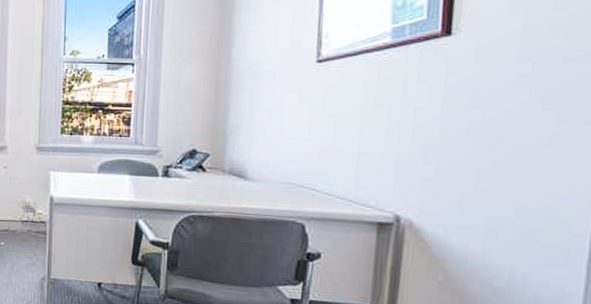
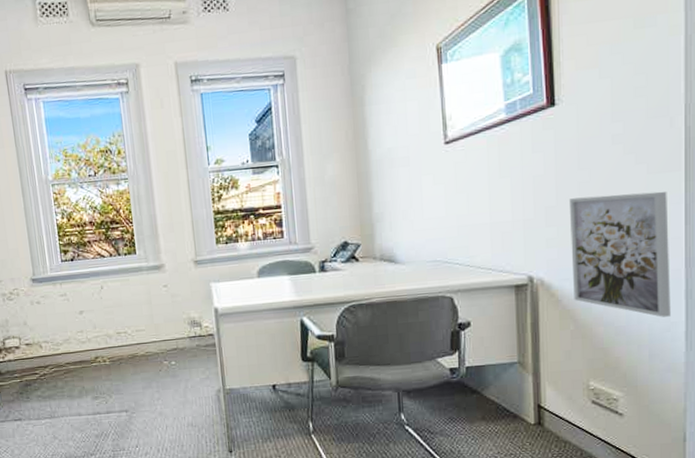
wall art: none [446,138,579,286] -> present [568,191,671,317]

